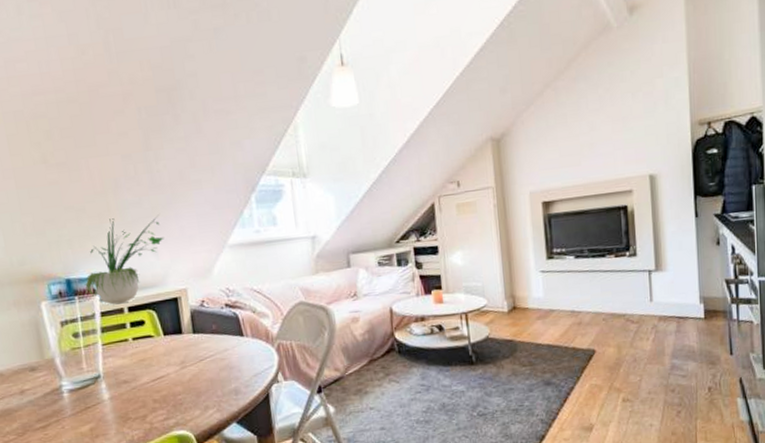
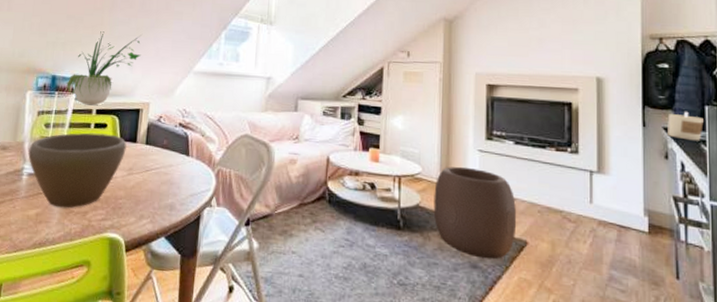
bowl: none [62,330,173,418] -> present [28,132,127,208]
pouf: none [501,290,584,374] -> present [433,166,517,259]
candle: none [718,194,751,223] -> present [667,111,704,141]

